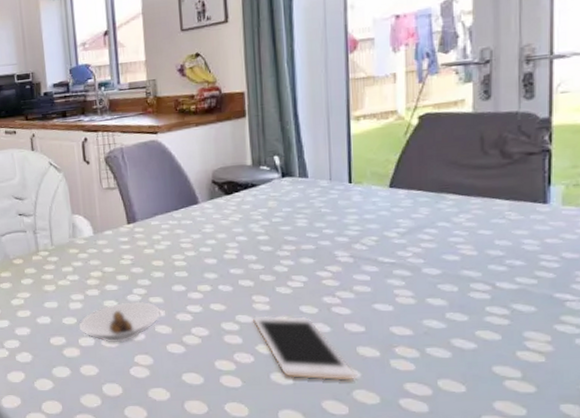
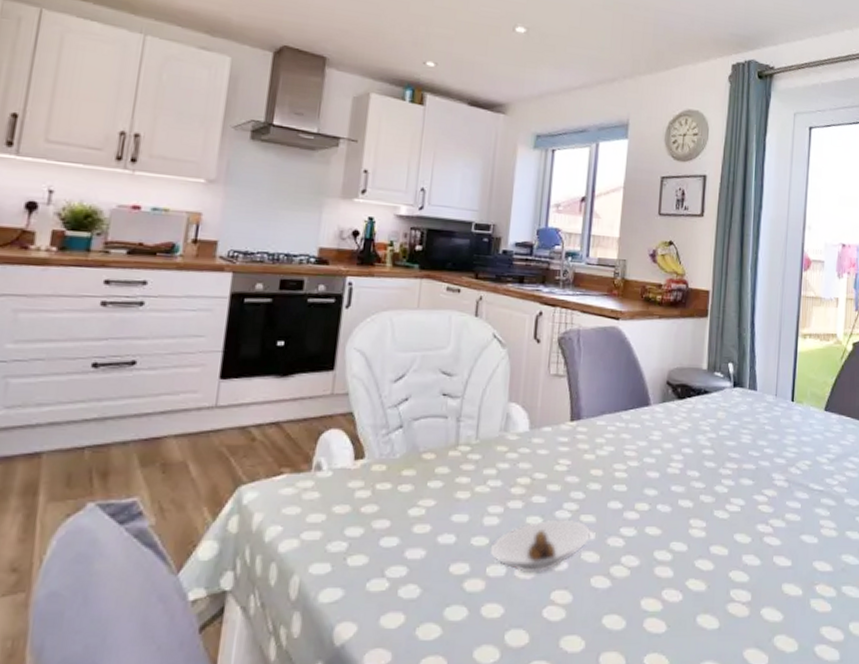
cell phone: present [252,314,357,382] -> none [686,542,779,625]

